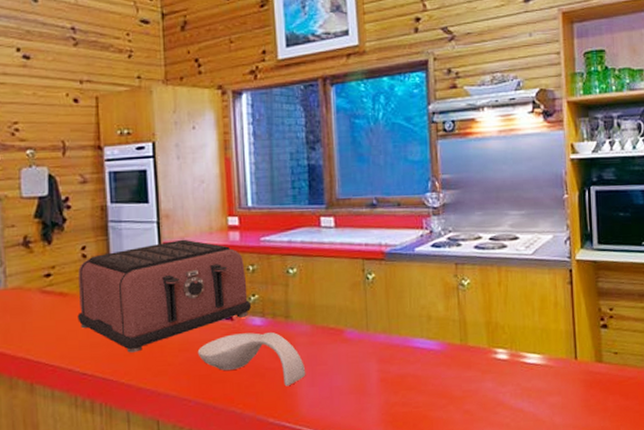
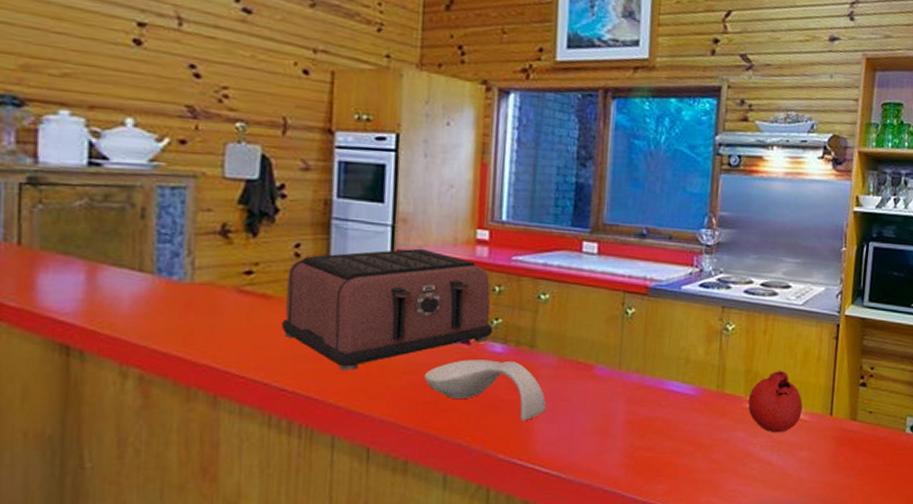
fruit: none [492,319,546,381] -> present [747,370,803,433]

